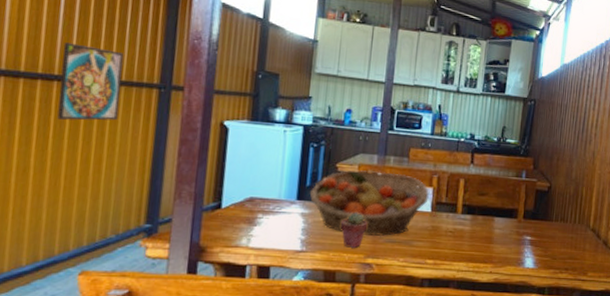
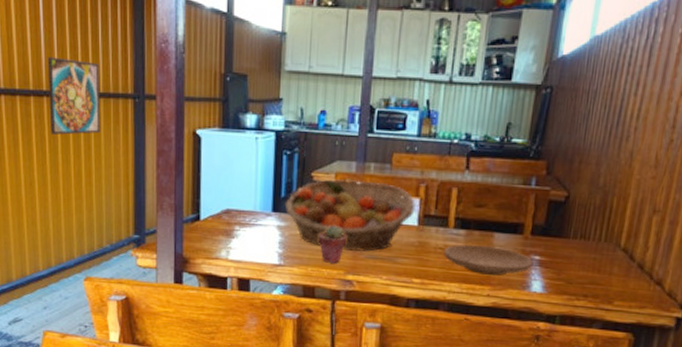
plate: none [453,227,525,254] -> present [443,244,532,276]

